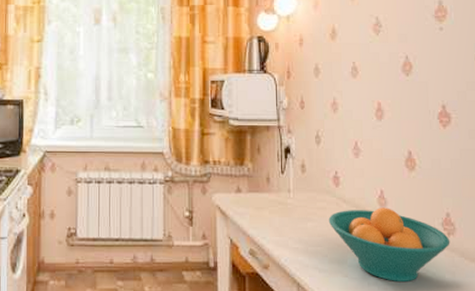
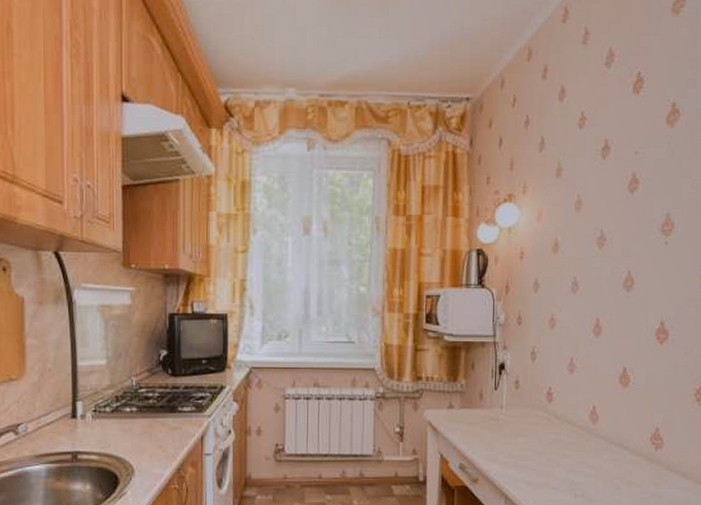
fruit bowl: present [328,208,450,283] -> none [539,423,657,494]

